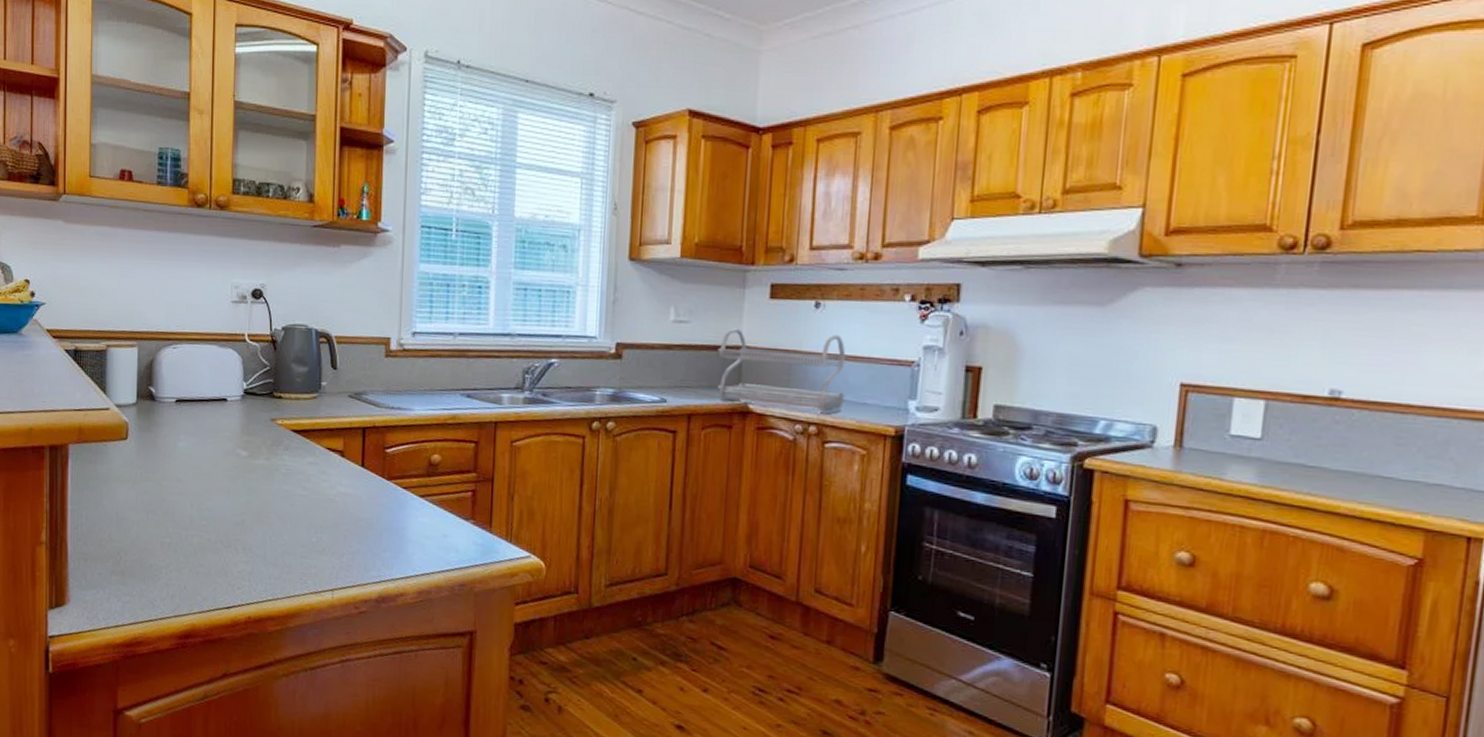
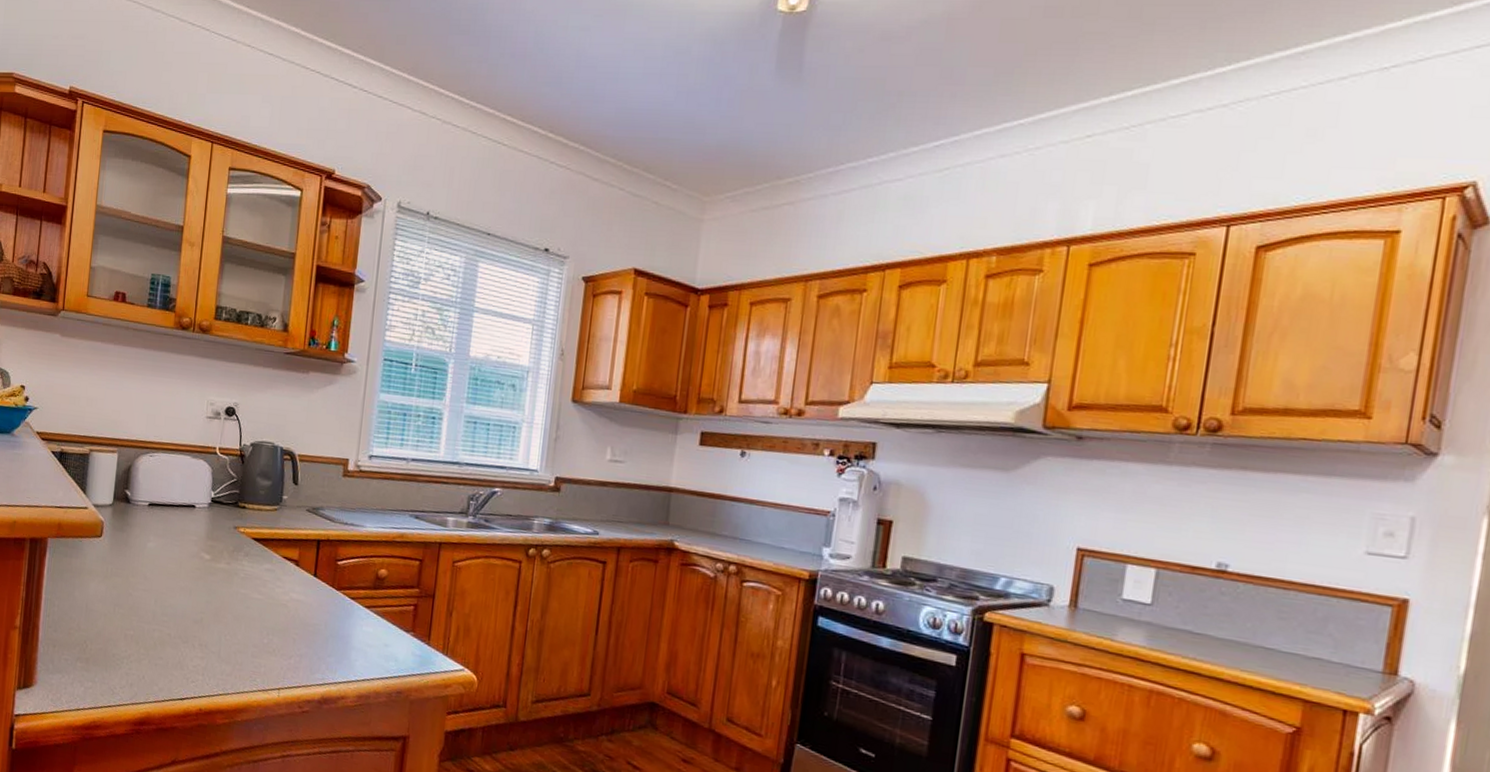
dish rack: present [717,328,848,415] -> none [646,470,768,556]

